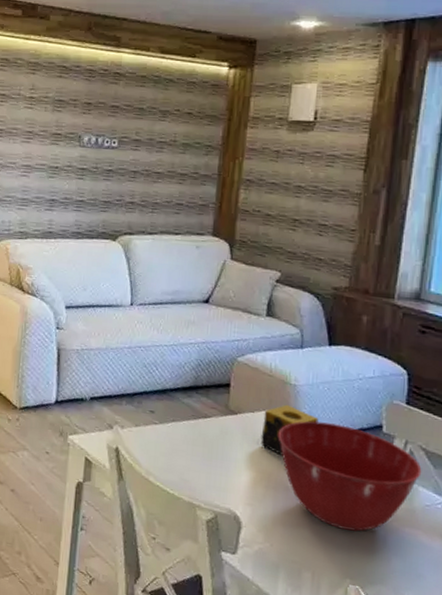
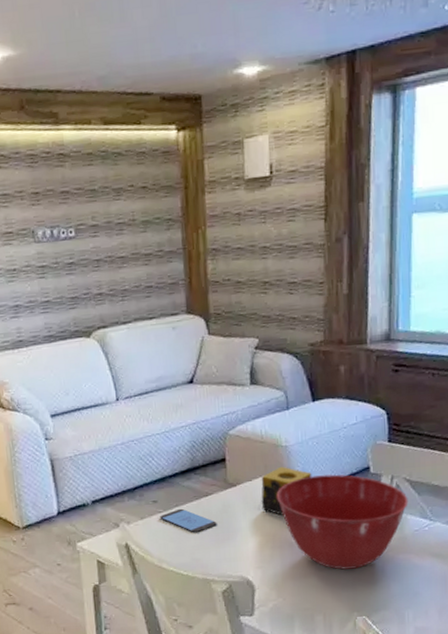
smartphone: none [155,424,212,453] -> present [160,508,217,532]

